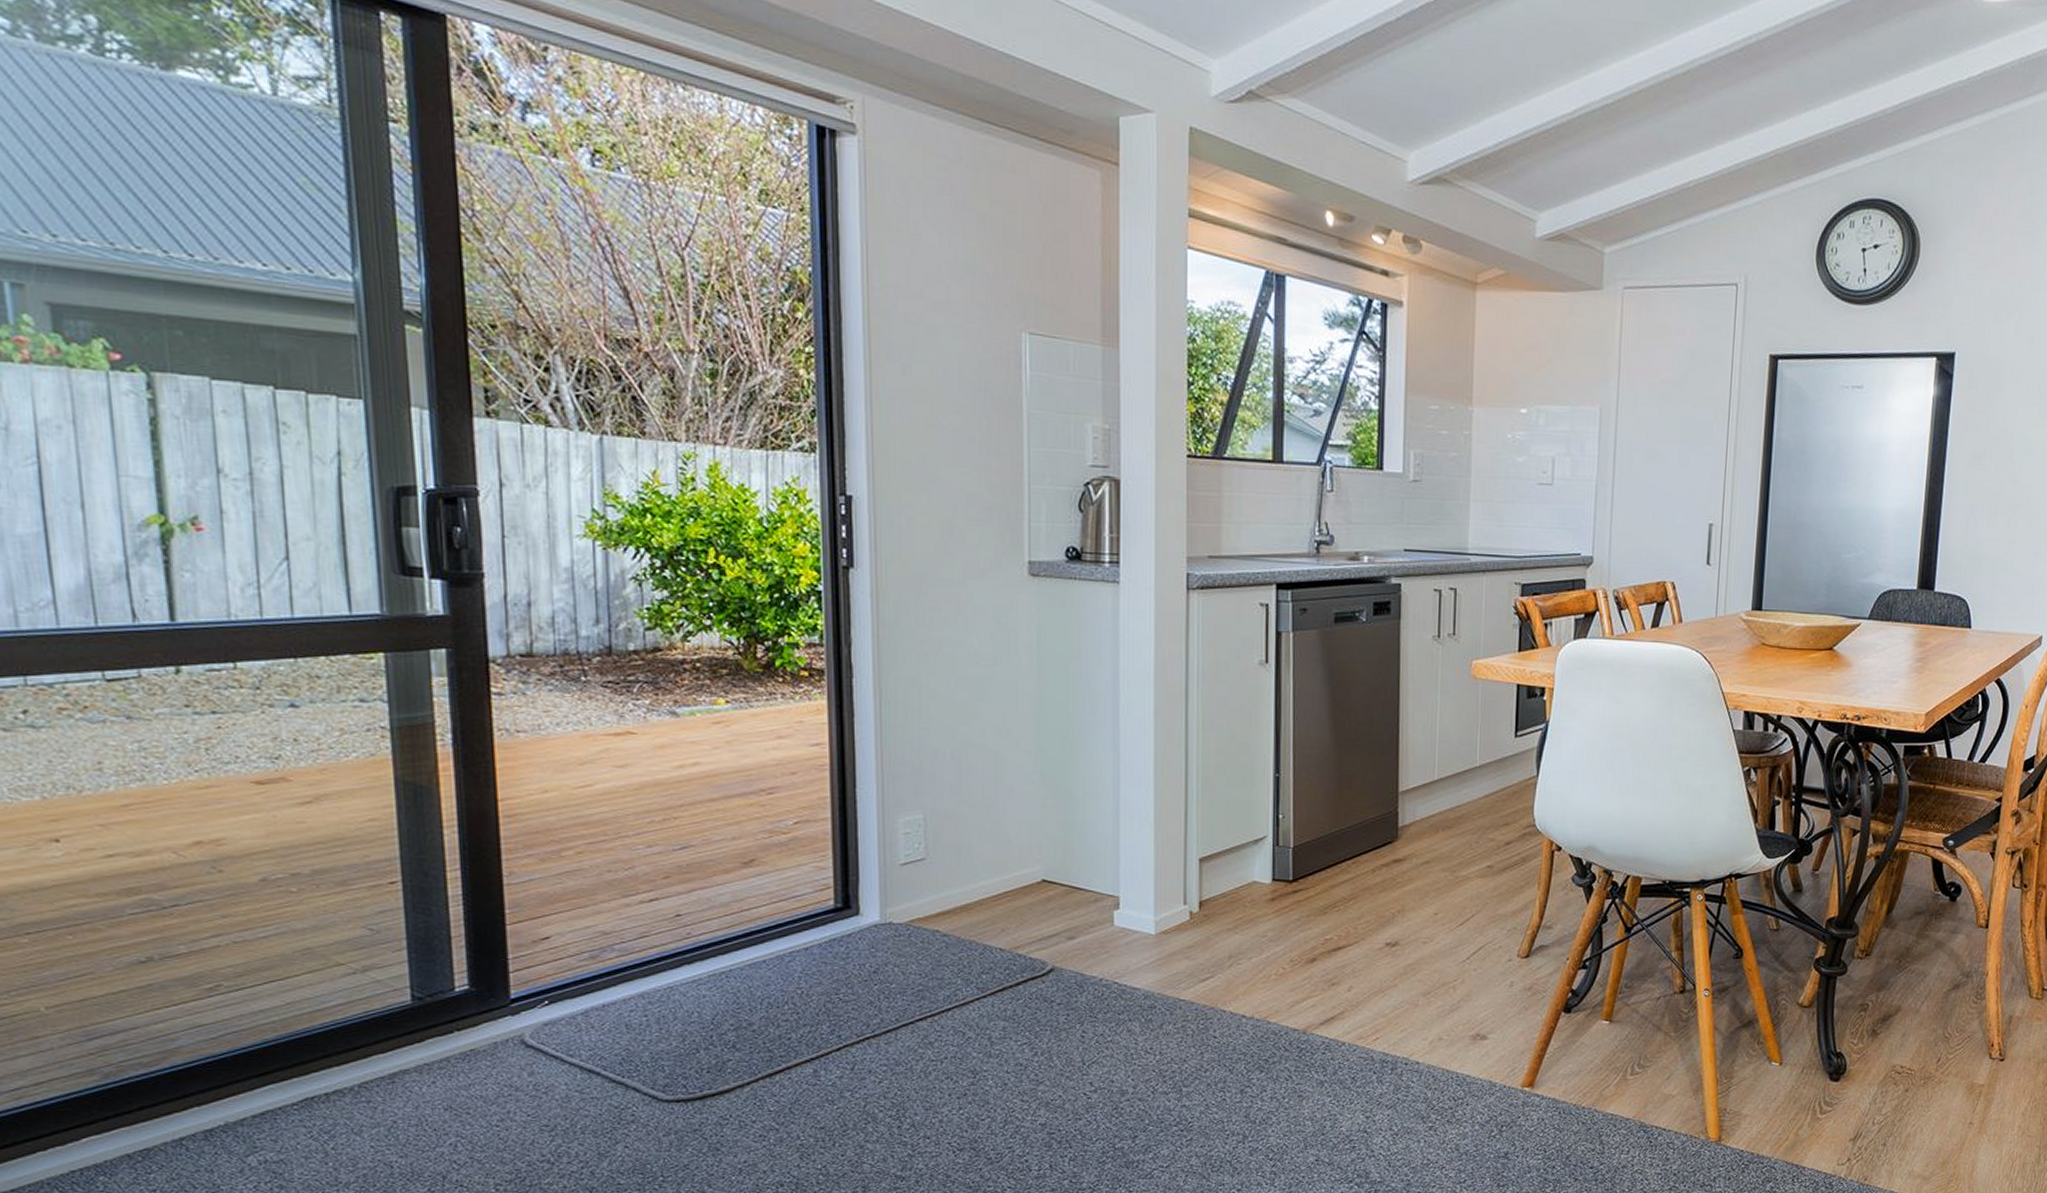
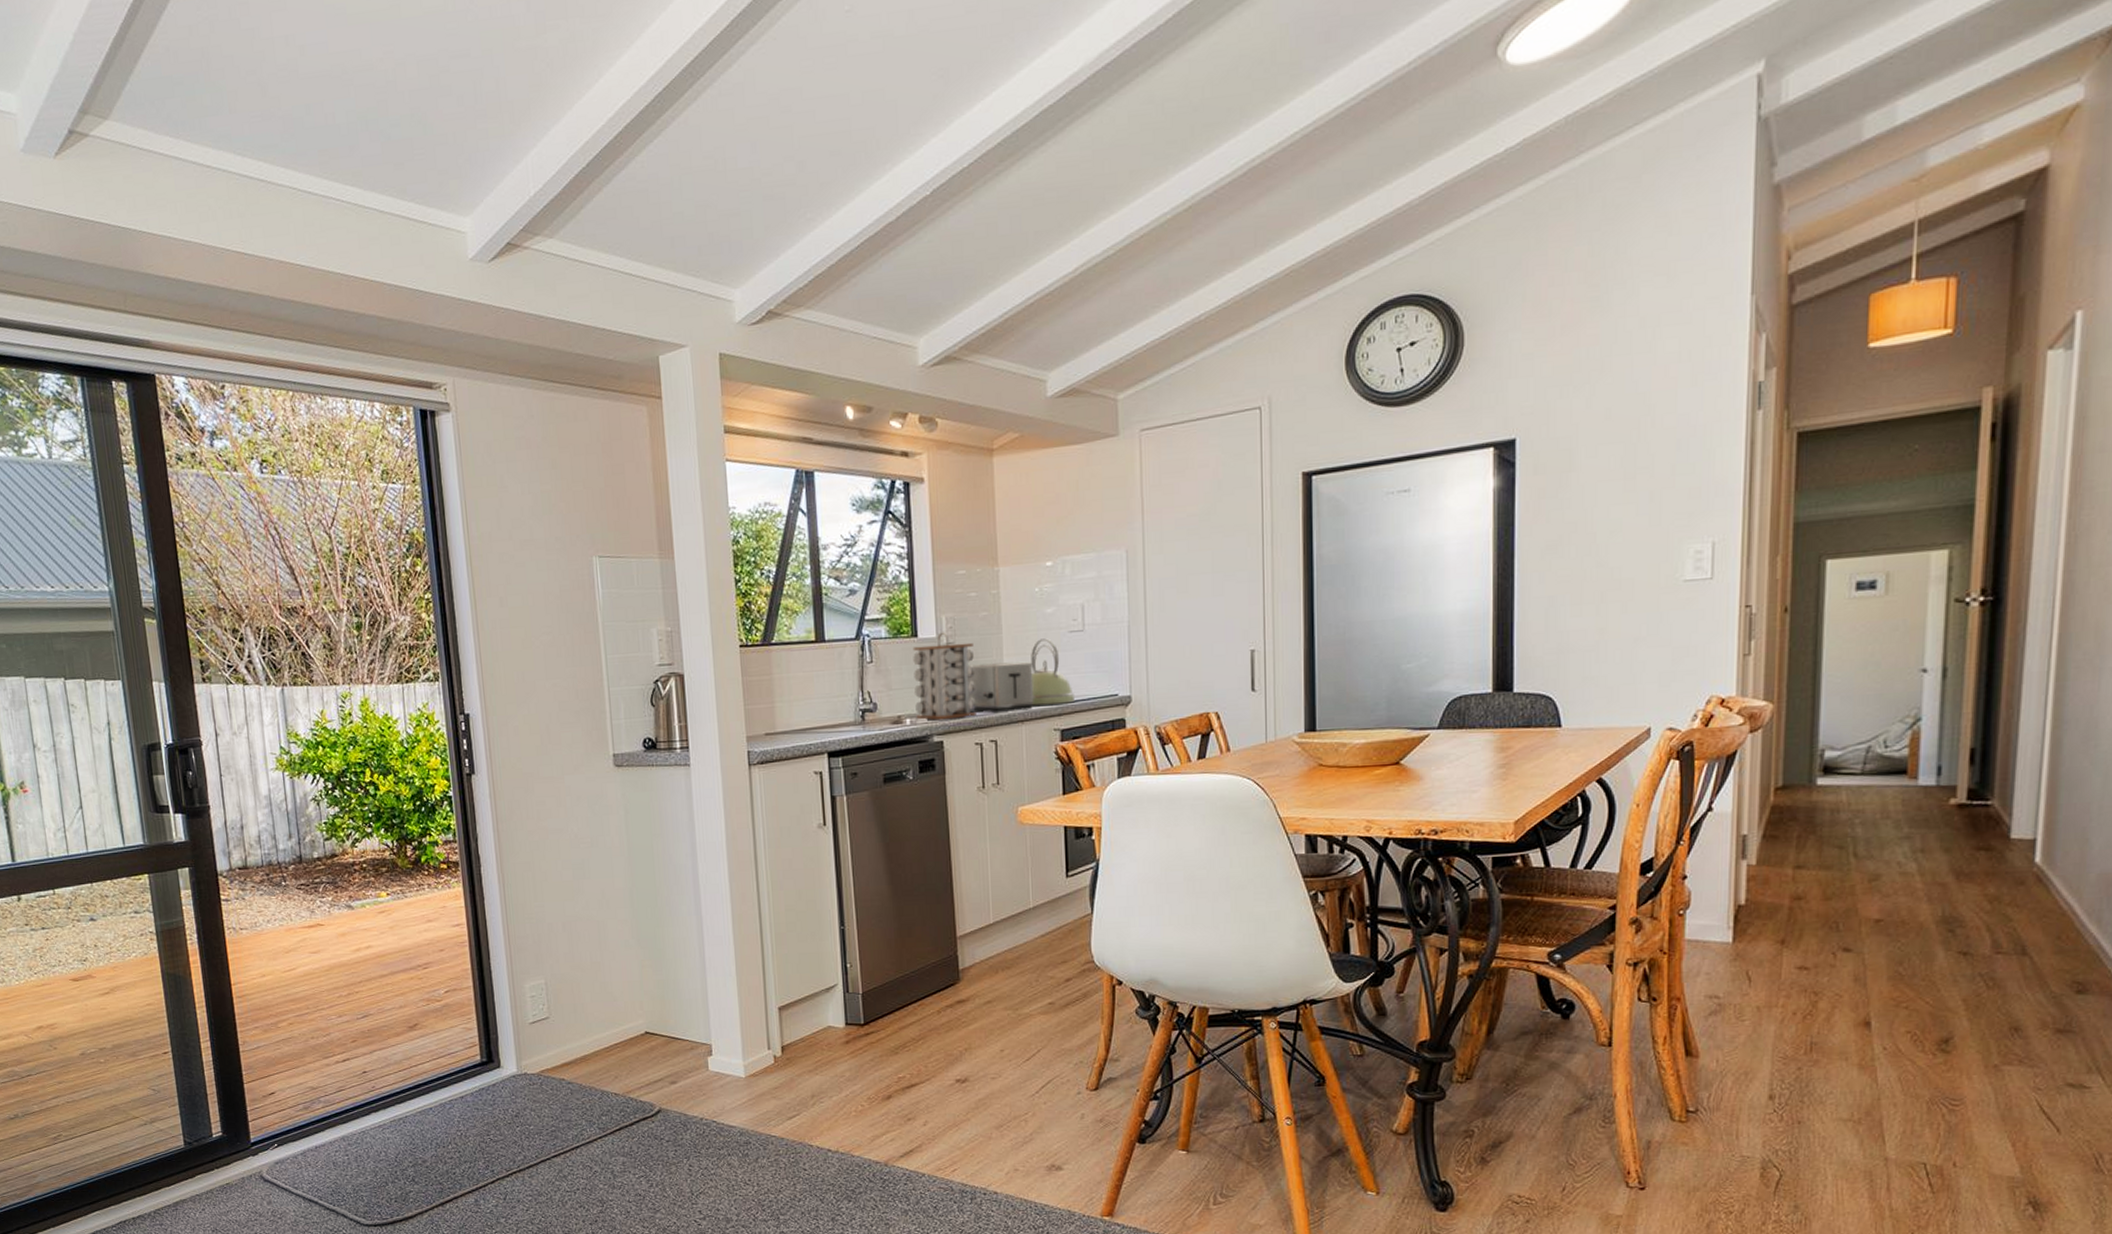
spice rack: none [1374,468,1440,562] -> present [912,632,976,721]
toaster: none [1430,505,1499,561] -> present [968,661,1034,714]
kettle: none [1494,488,1539,558] -> present [1031,638,1076,706]

